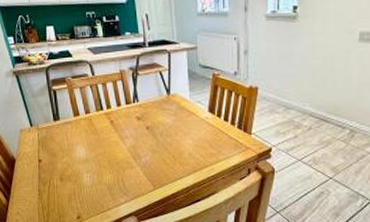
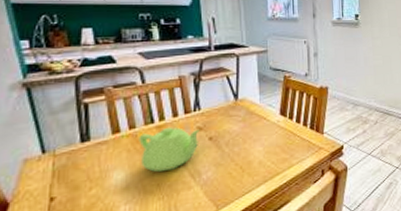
teapot: none [93,114,139,151] -> present [139,127,200,172]

